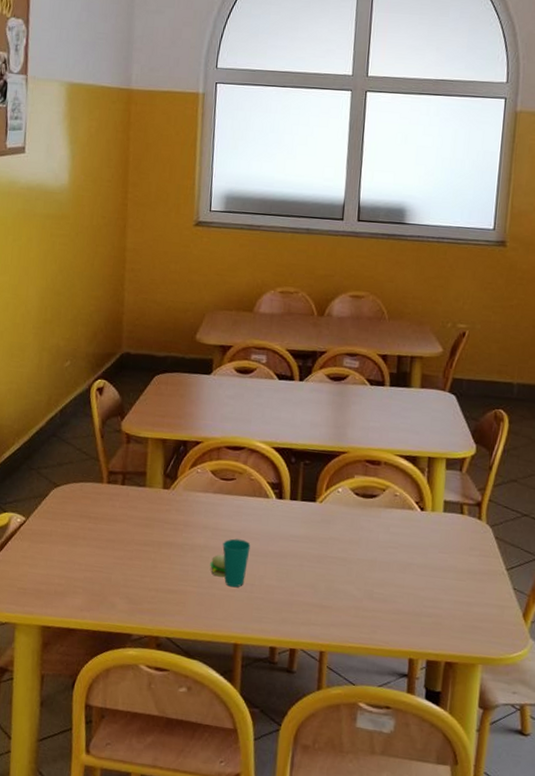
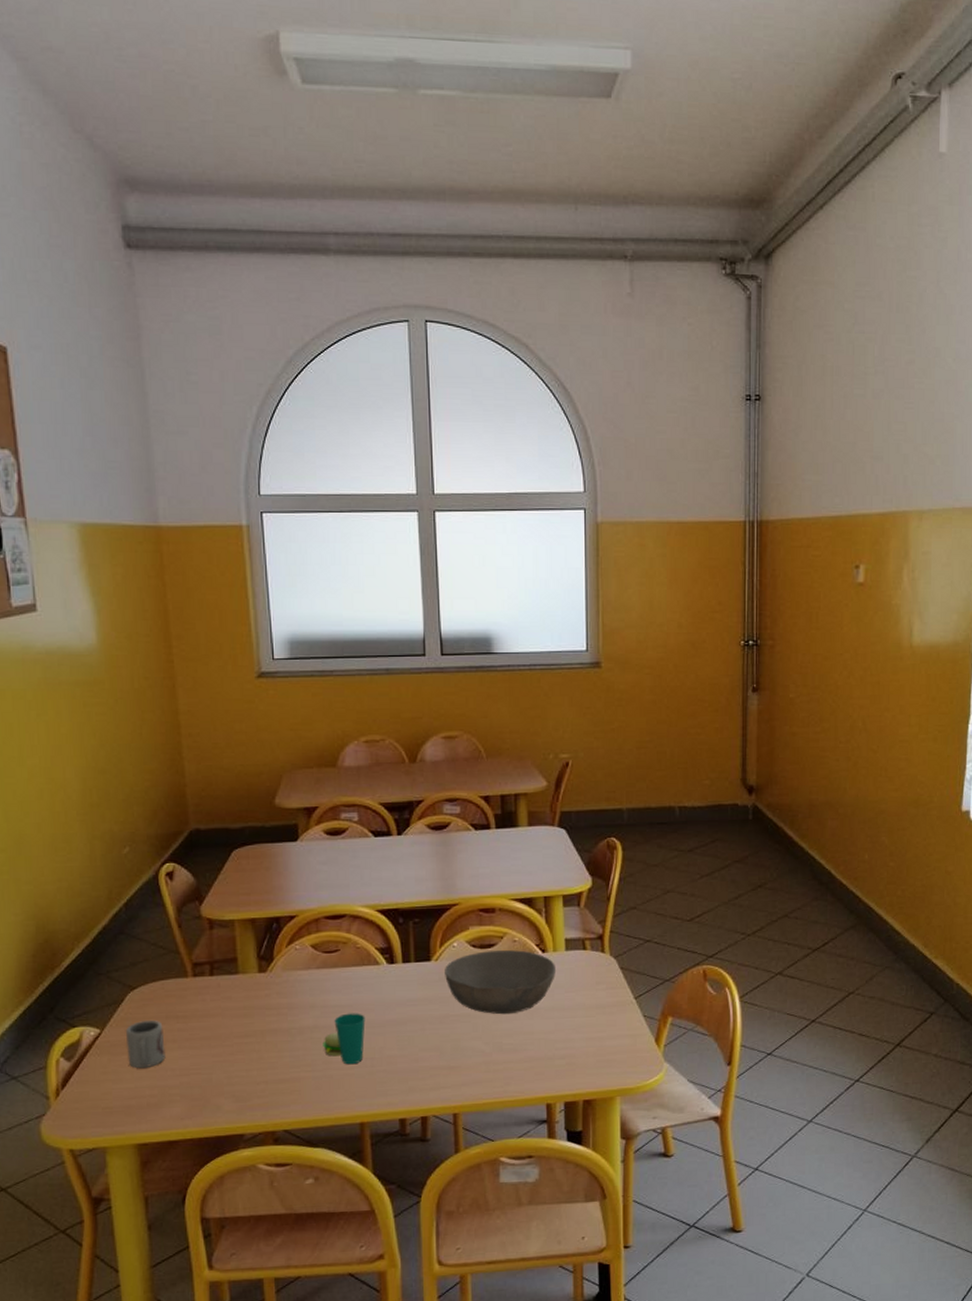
cup: none [44,515,77,559] -> present [125,1019,166,1069]
bowl: none [327,500,433,565] -> present [445,950,557,1015]

